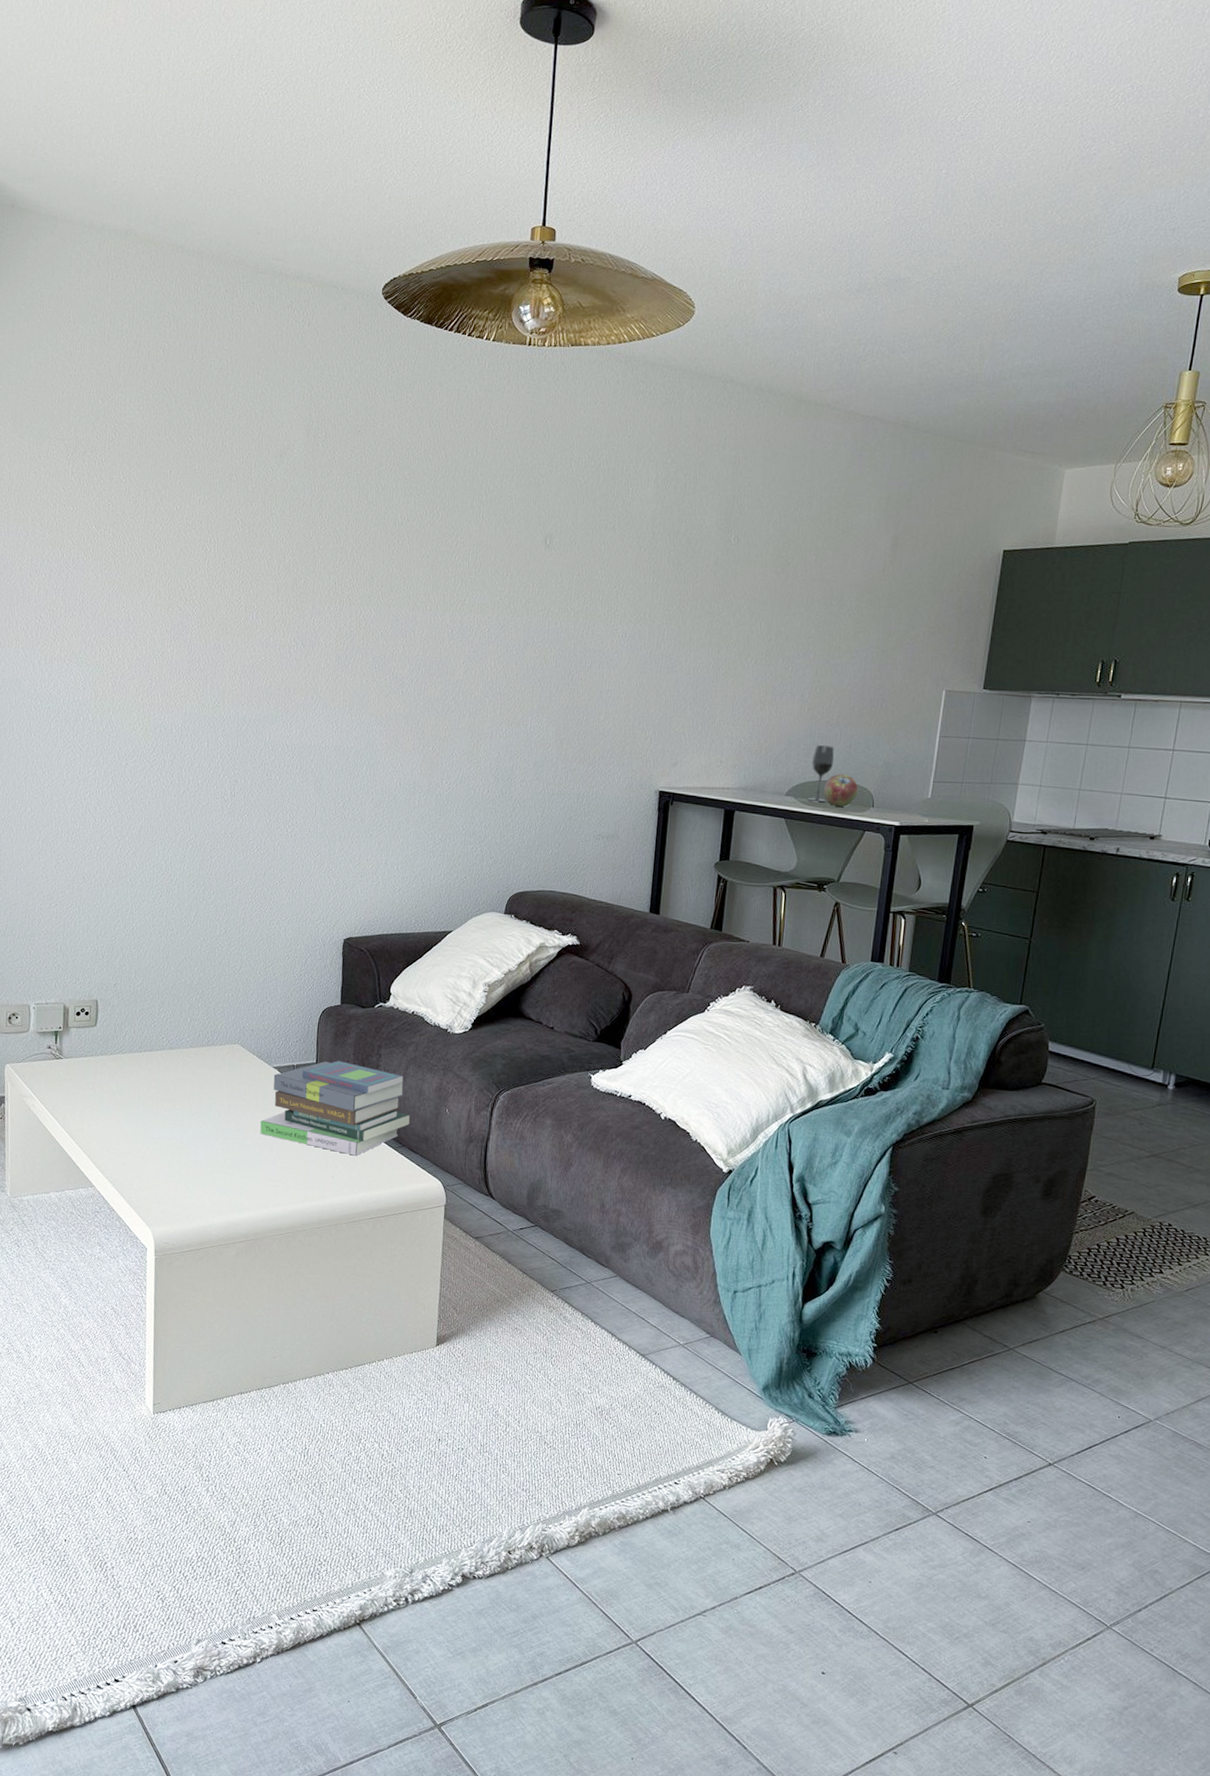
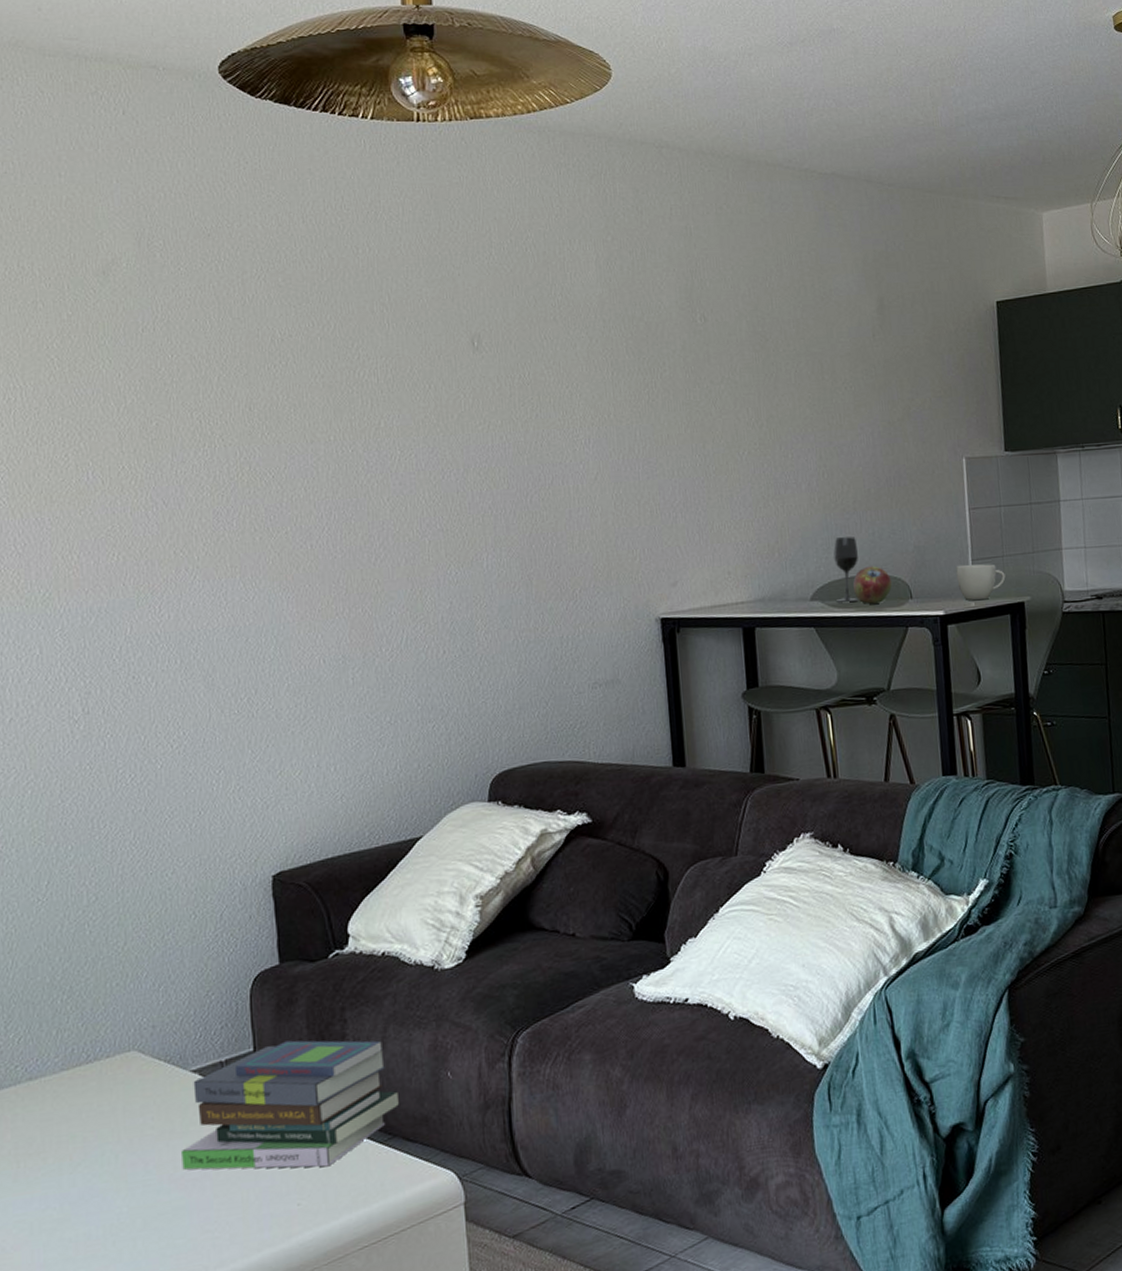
cup: none [916,784,961,819] -> present [956,564,1006,601]

